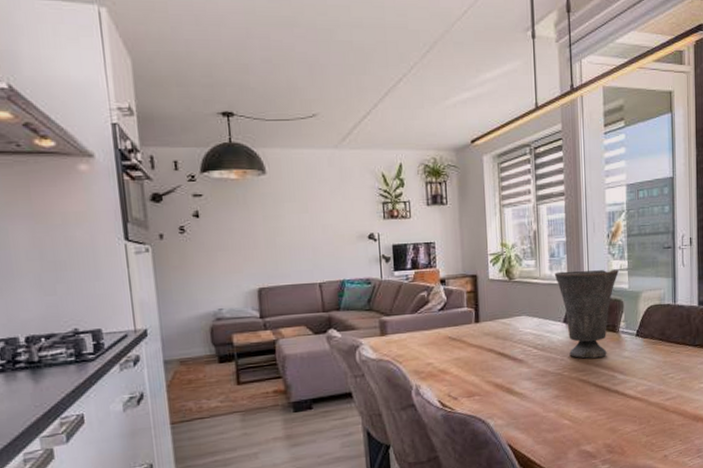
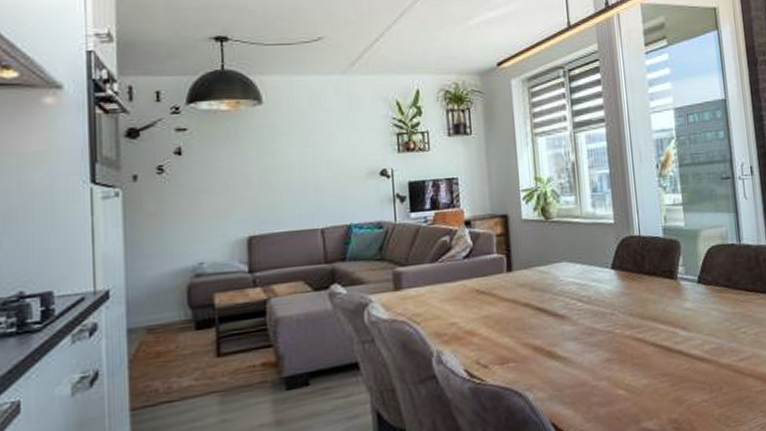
vase: present [554,269,619,359] -> none [597,204,672,312]

